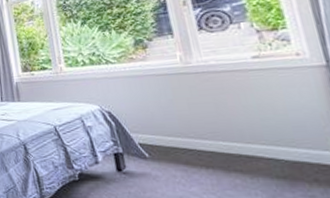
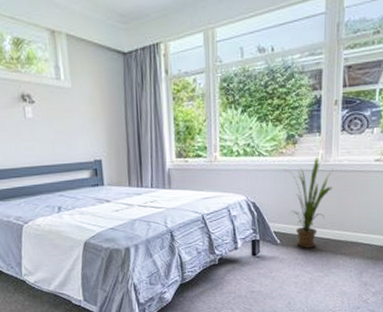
house plant: none [139,59,203,163] -> present [285,157,334,248]

